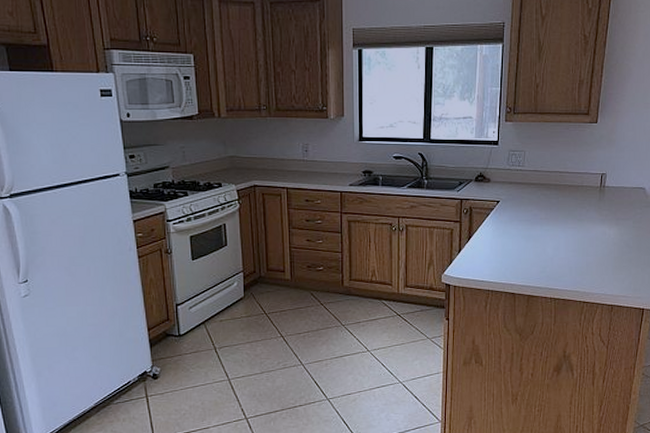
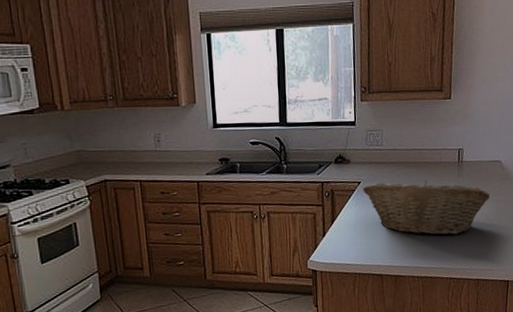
fruit basket: none [501,202,631,259] -> present [363,179,491,235]

